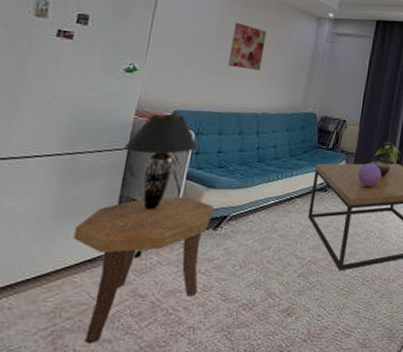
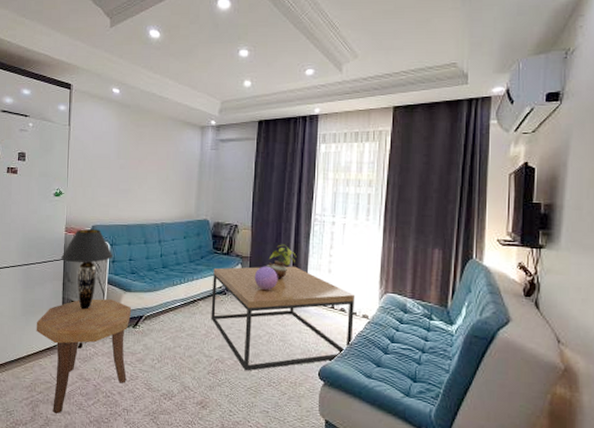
wall art: present [227,22,267,71] -> none [129,142,158,184]

